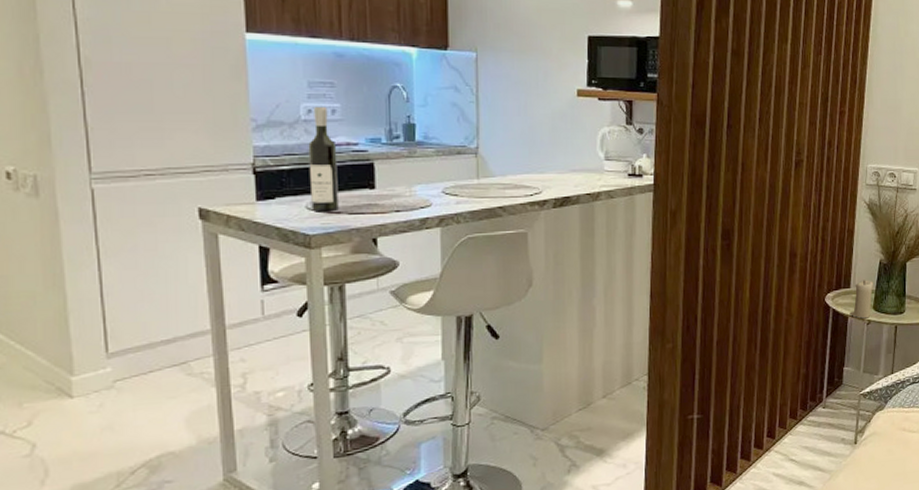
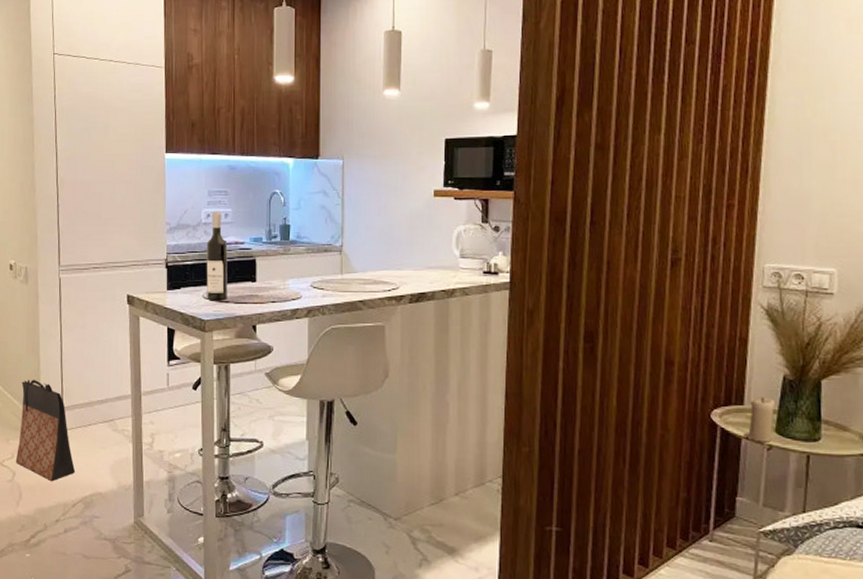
bag: none [34,322,133,448] -> present [15,380,76,482]

